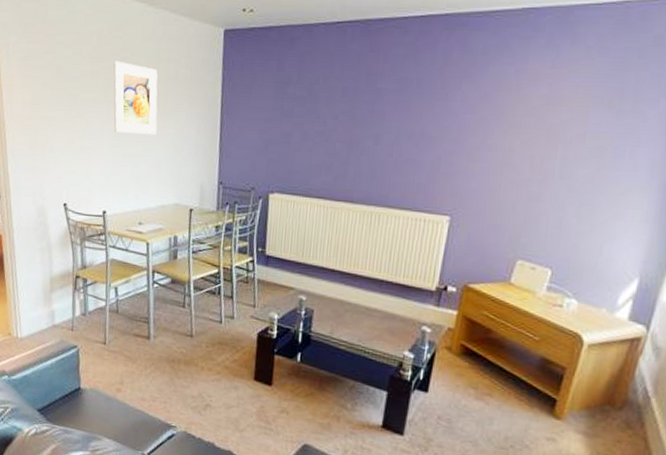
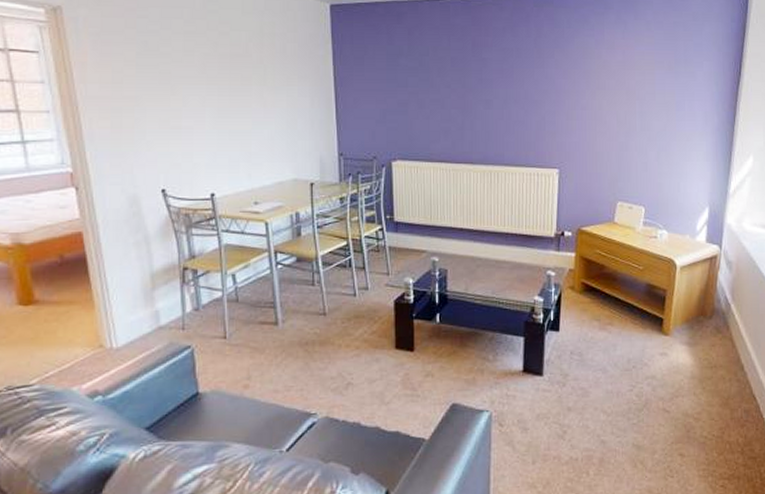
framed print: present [113,60,158,135] -> none [211,35,266,111]

